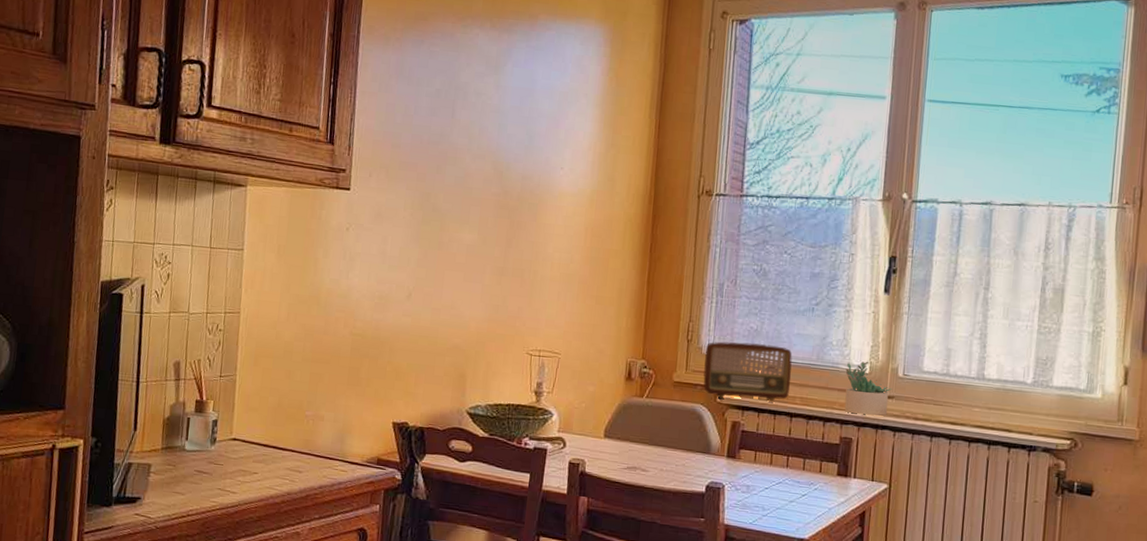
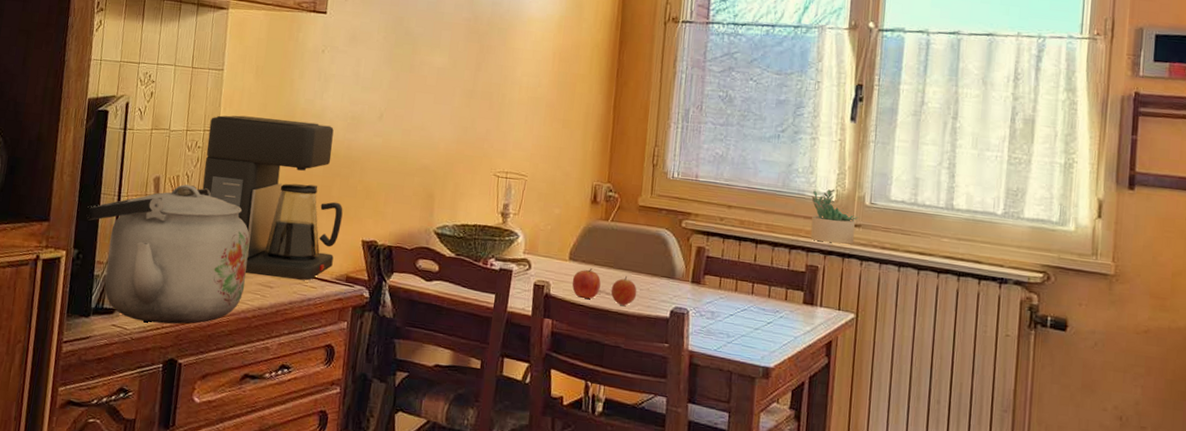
kettle: none [104,369,277,512] -> present [86,184,250,325]
coffee maker: none [225,296,373,464] -> present [202,115,343,281]
fruit: none [607,445,636,476] -> present [572,268,601,299]
fruit: none [646,451,673,482] -> present [610,275,637,306]
radio receiver: present [703,341,792,402] -> none [668,167,758,228]

